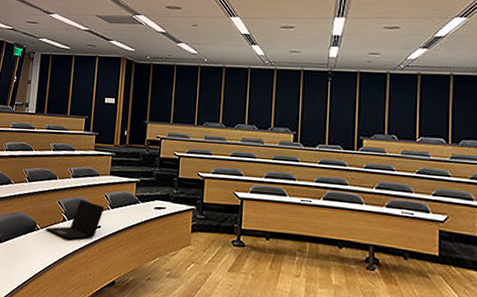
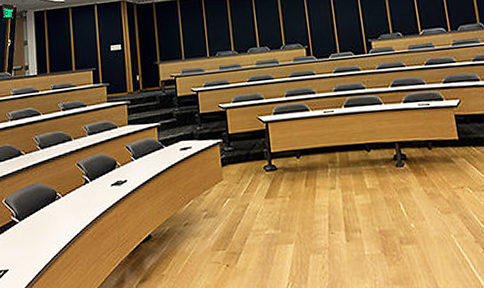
laptop: present [45,199,105,240] -> none [67,156,128,202]

